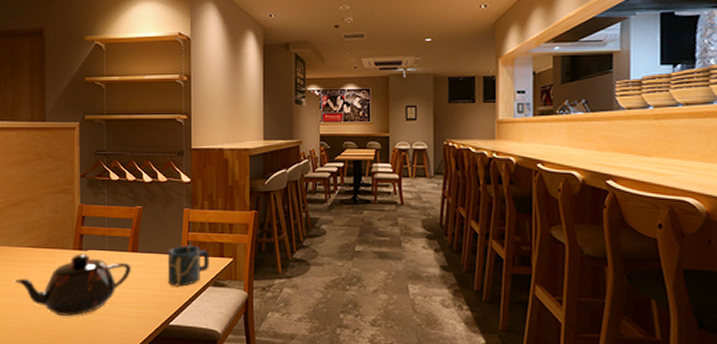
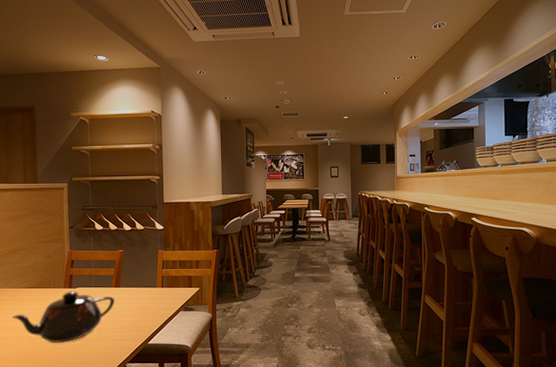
cup: present [167,246,209,287] -> none [145,280,180,313]

